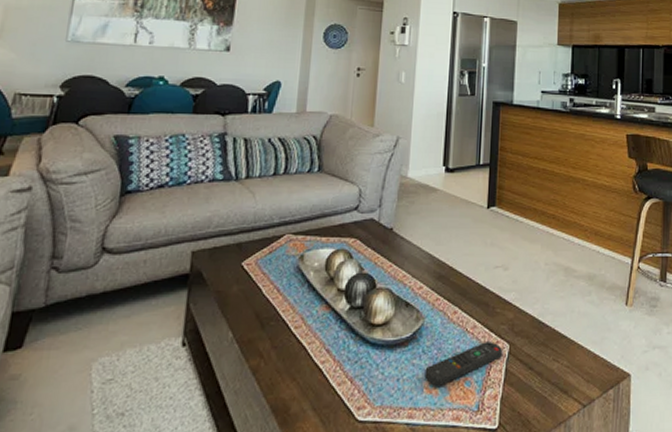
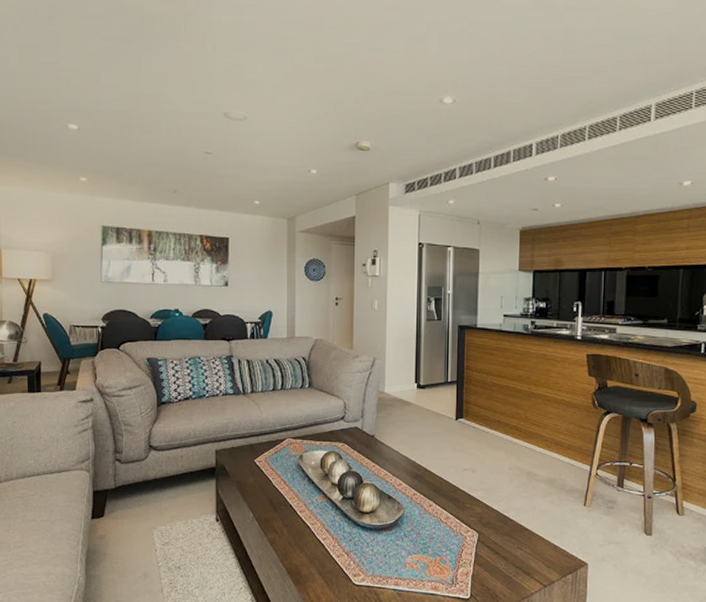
remote control: present [424,342,502,386] -> none [407,530,472,563]

